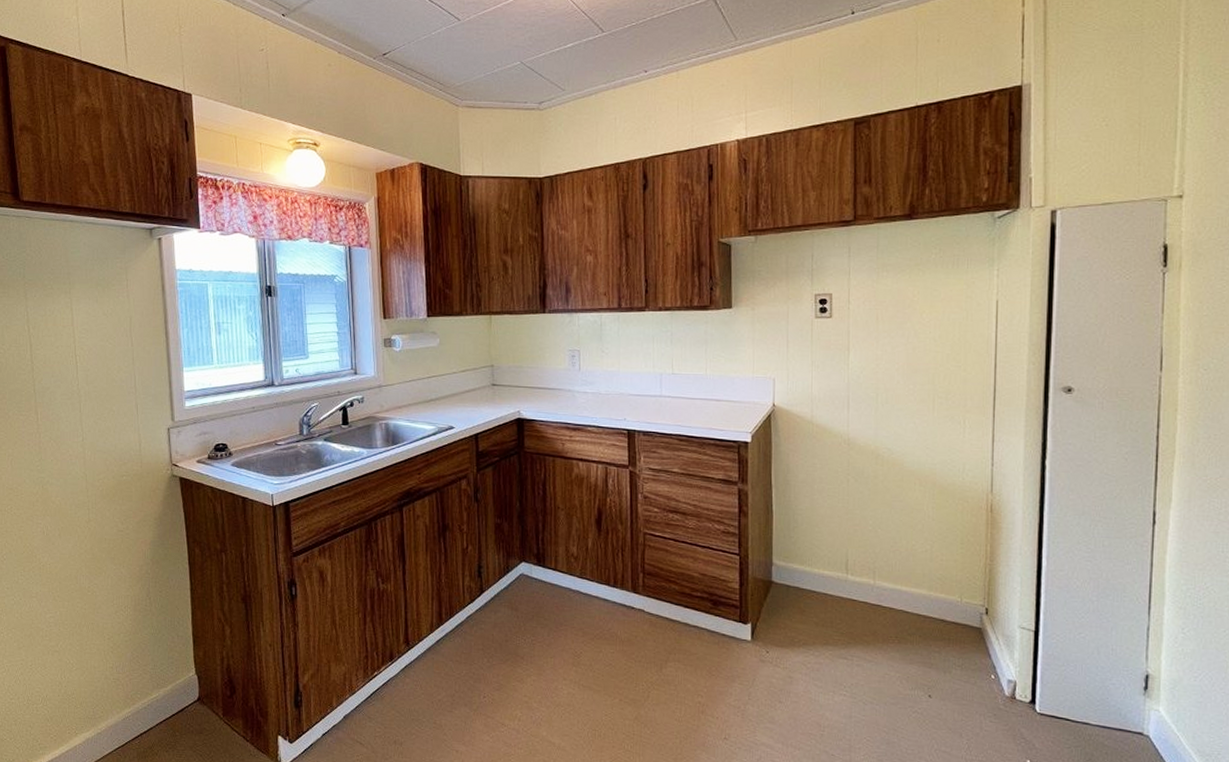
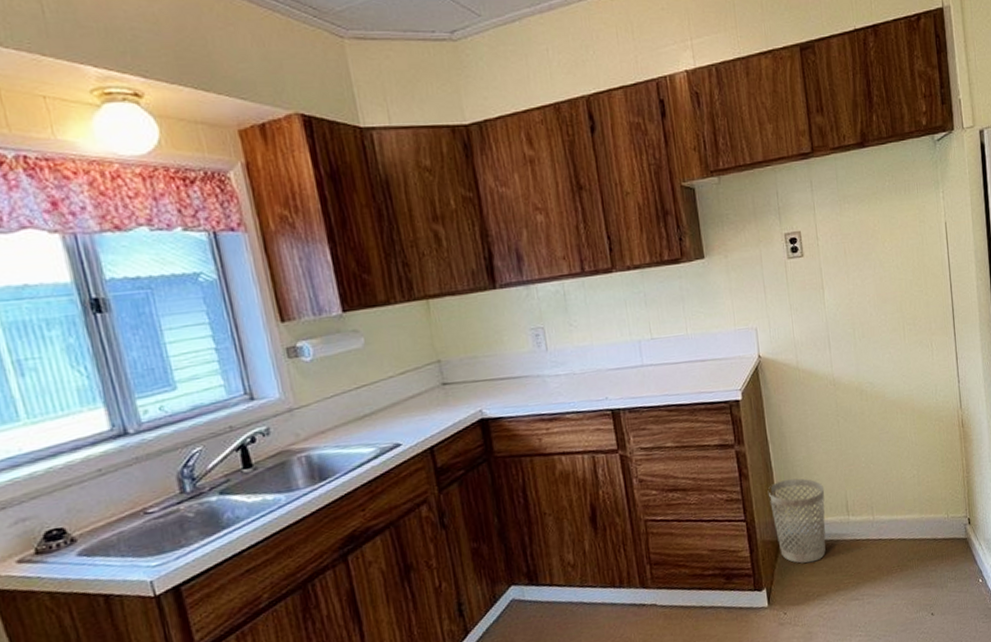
wastebasket: none [765,525,825,610] -> present [767,478,826,564]

